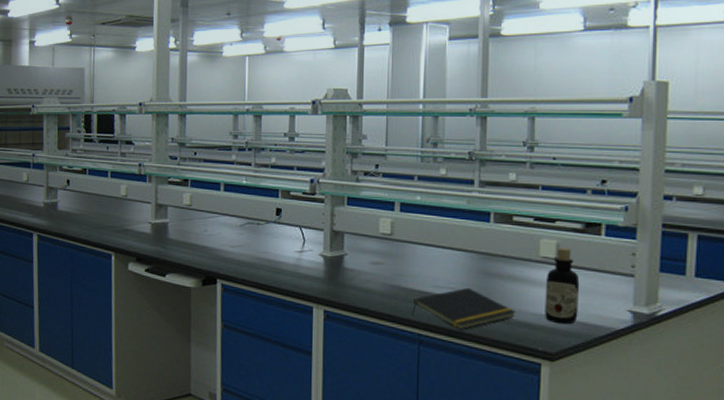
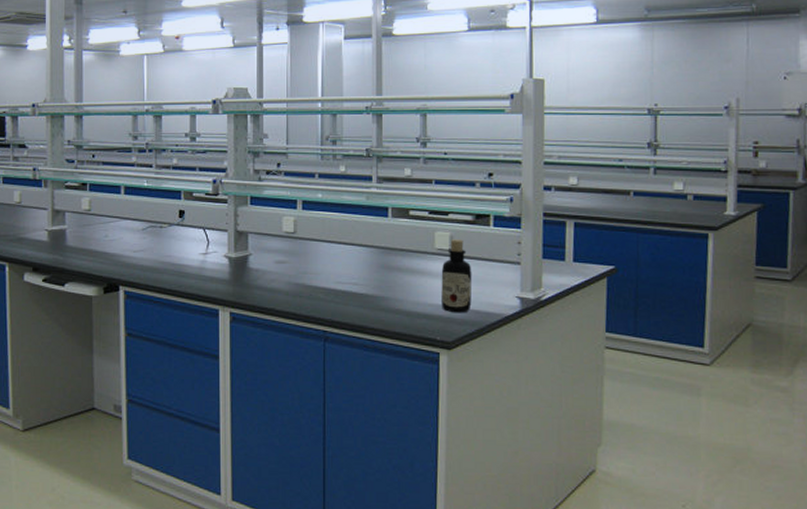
notepad: present [412,287,515,330] -> none [317,282,414,324]

